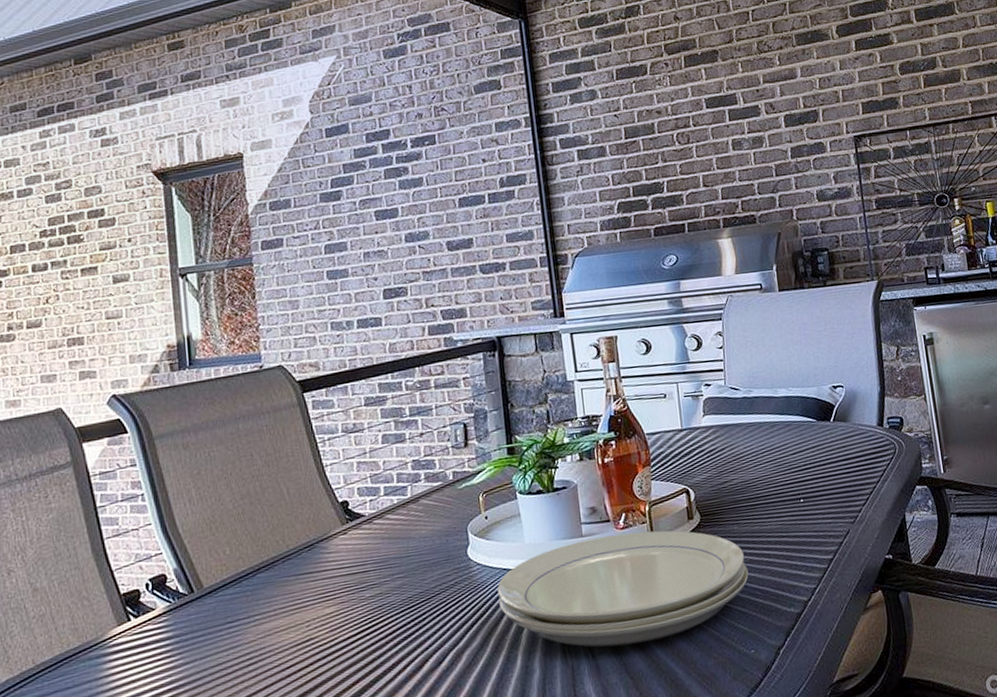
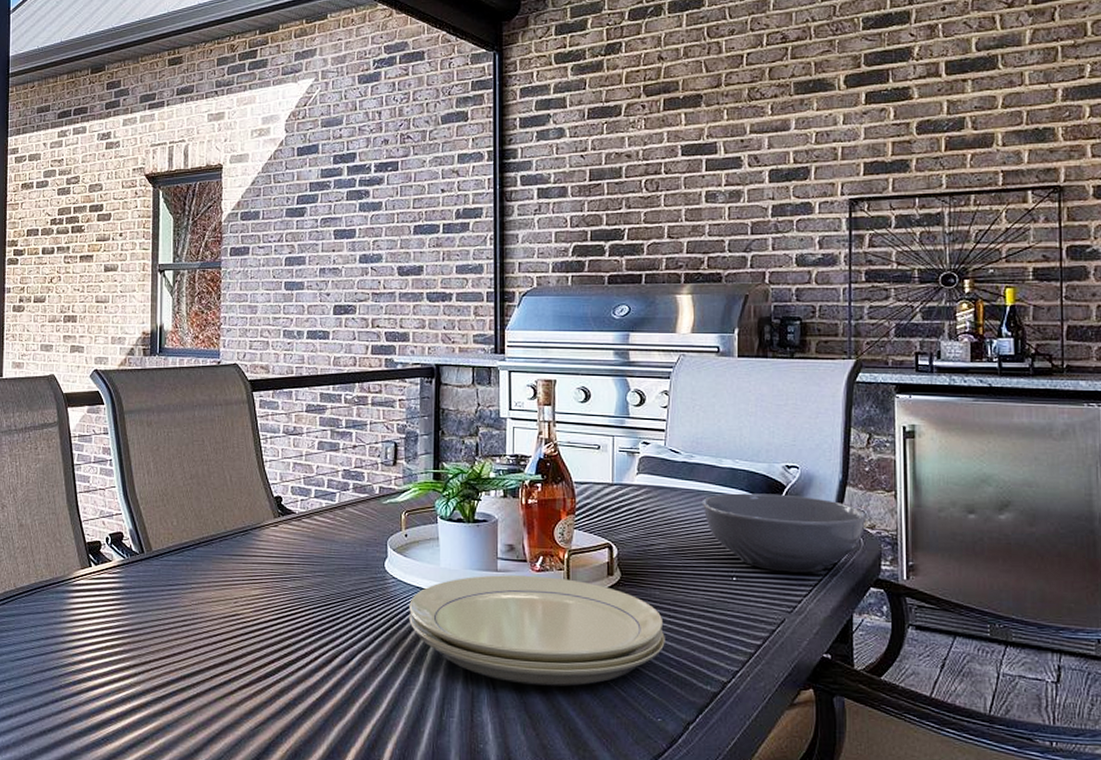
bowl: none [764,412,906,487] -> present [701,493,868,573]

